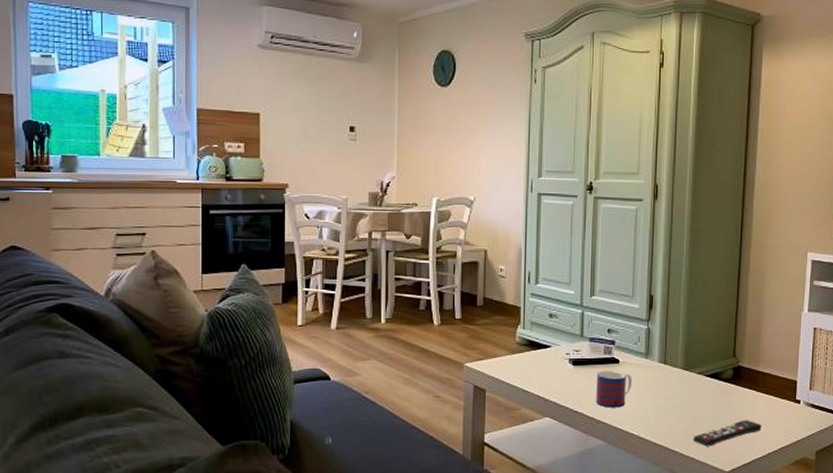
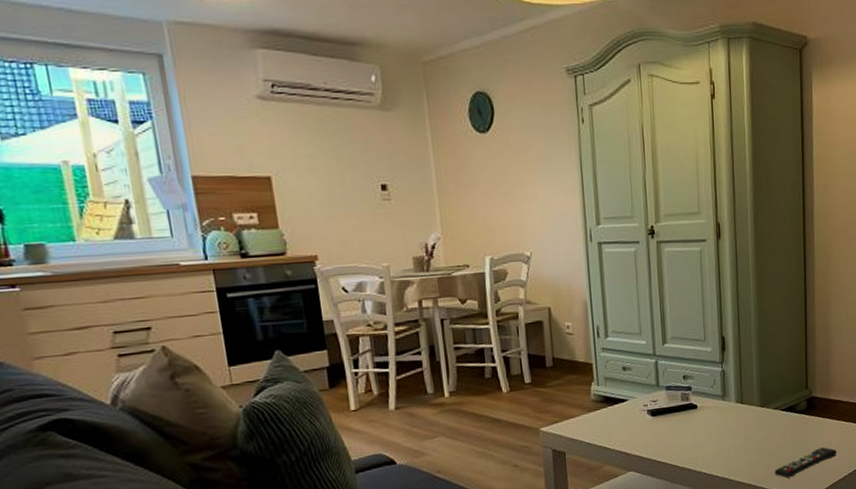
mug: present [595,371,632,408] -> none [676,416,712,454]

